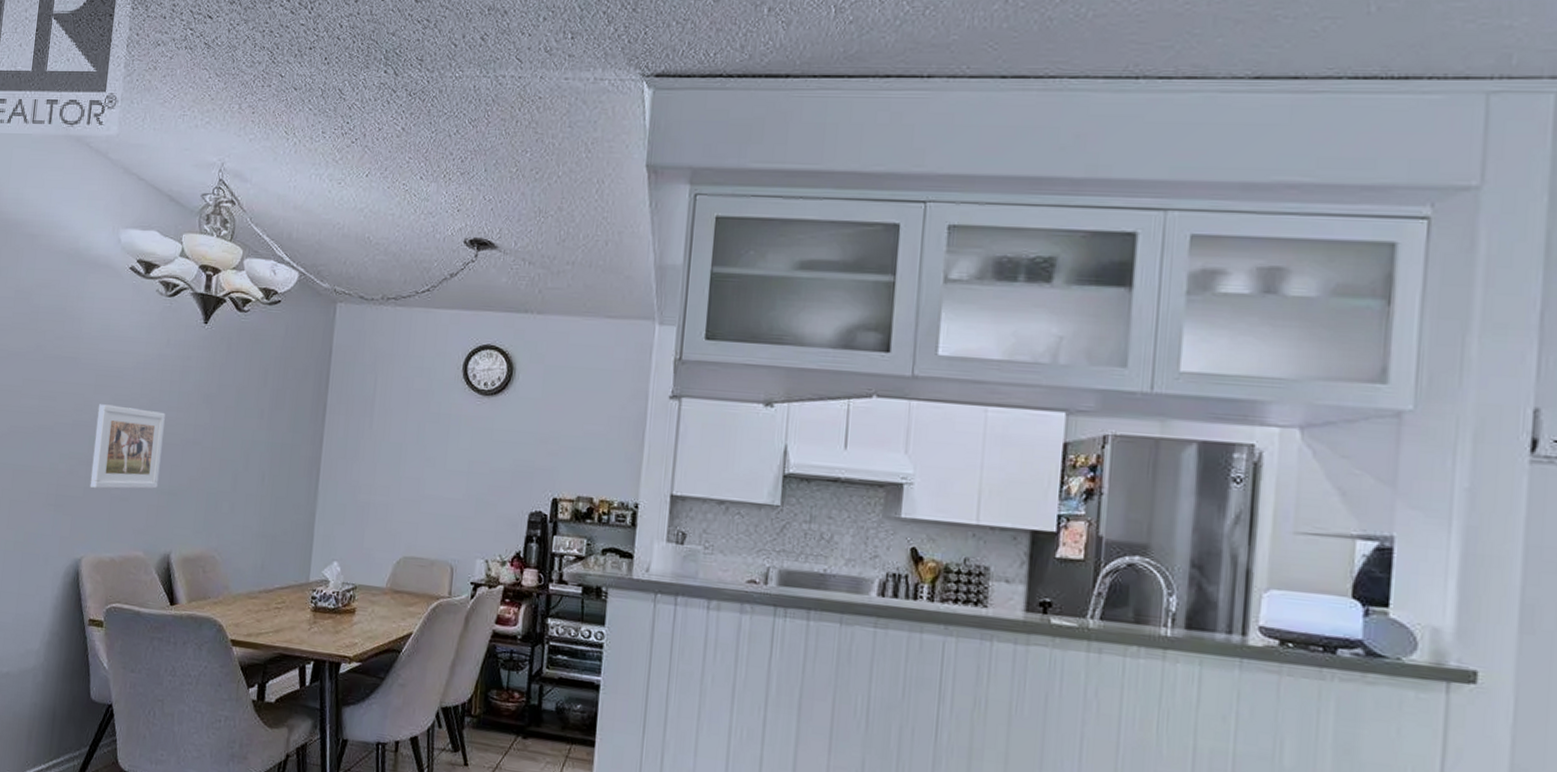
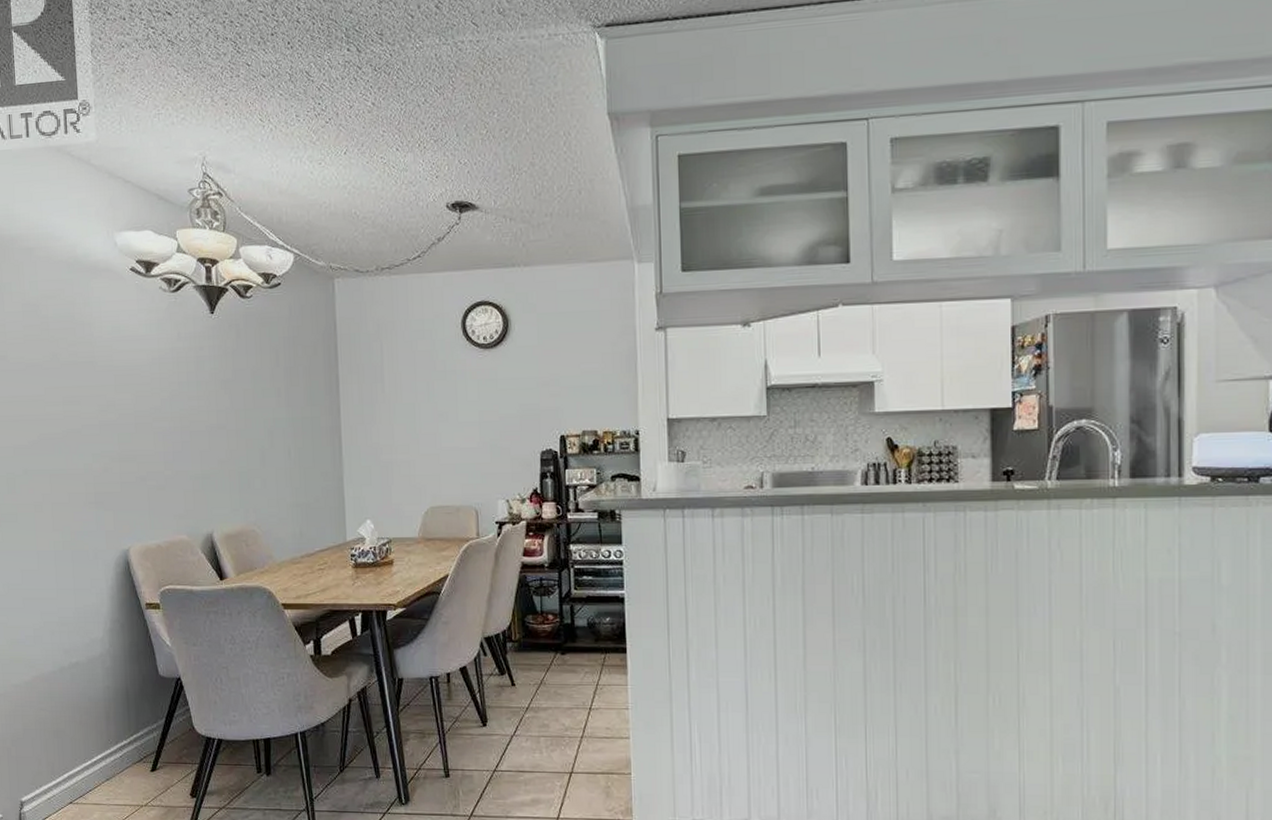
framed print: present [89,404,165,489] -> none [121,402,191,483]

